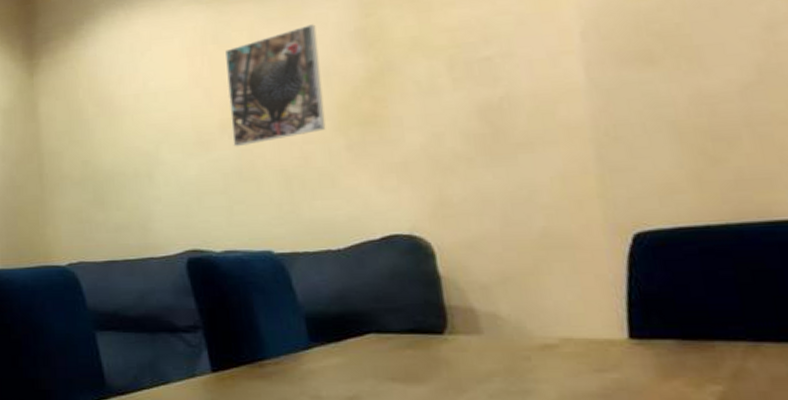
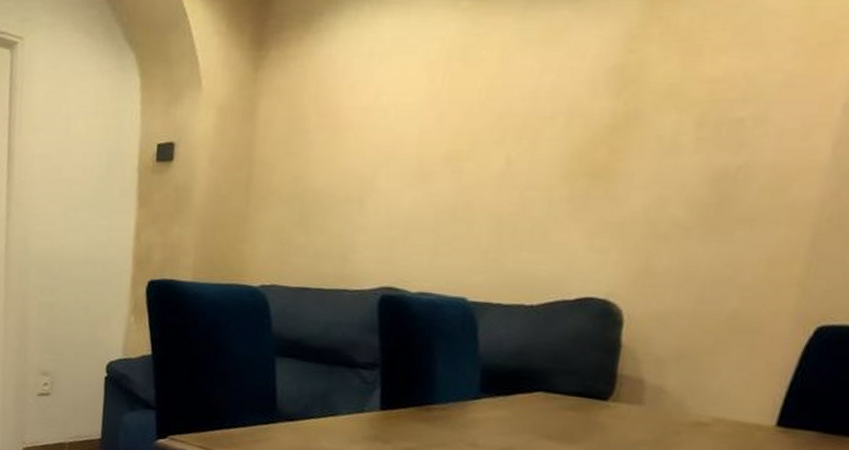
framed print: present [225,24,326,147] -> none [454,52,573,183]

